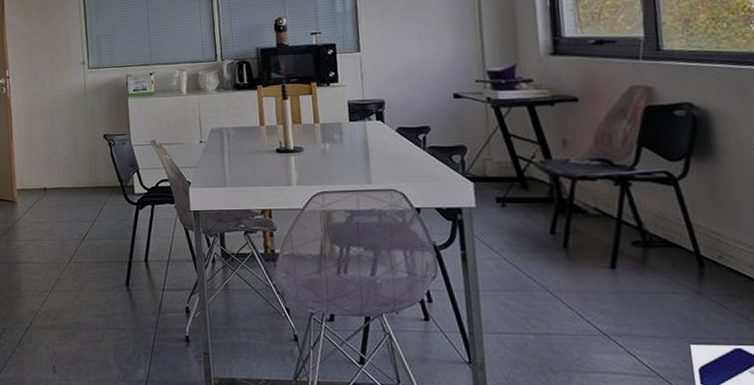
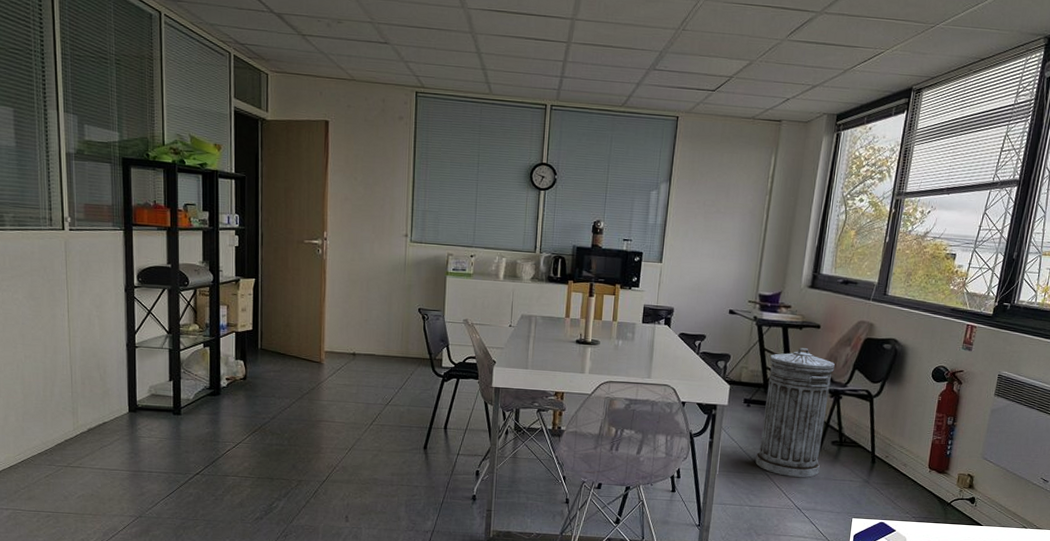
trash can: none [519,127,623,292] -> present [755,348,835,478]

